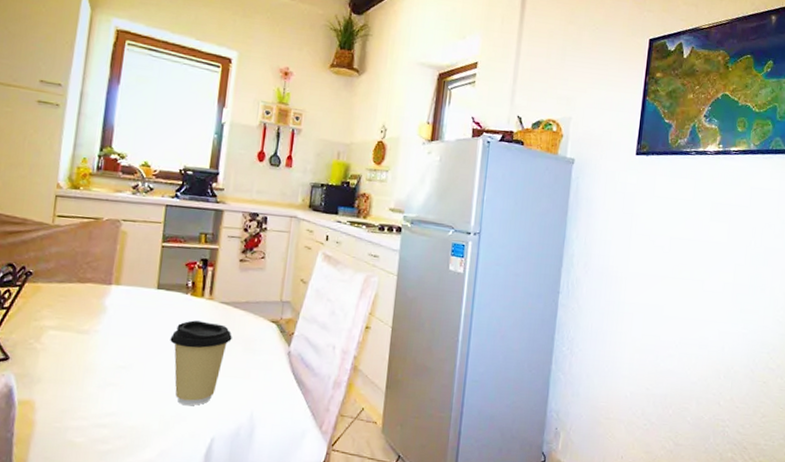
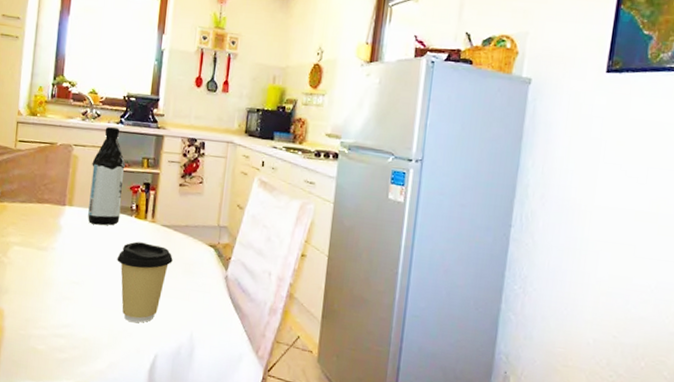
water bottle: none [137,200,181,305] -> present [88,126,126,226]

